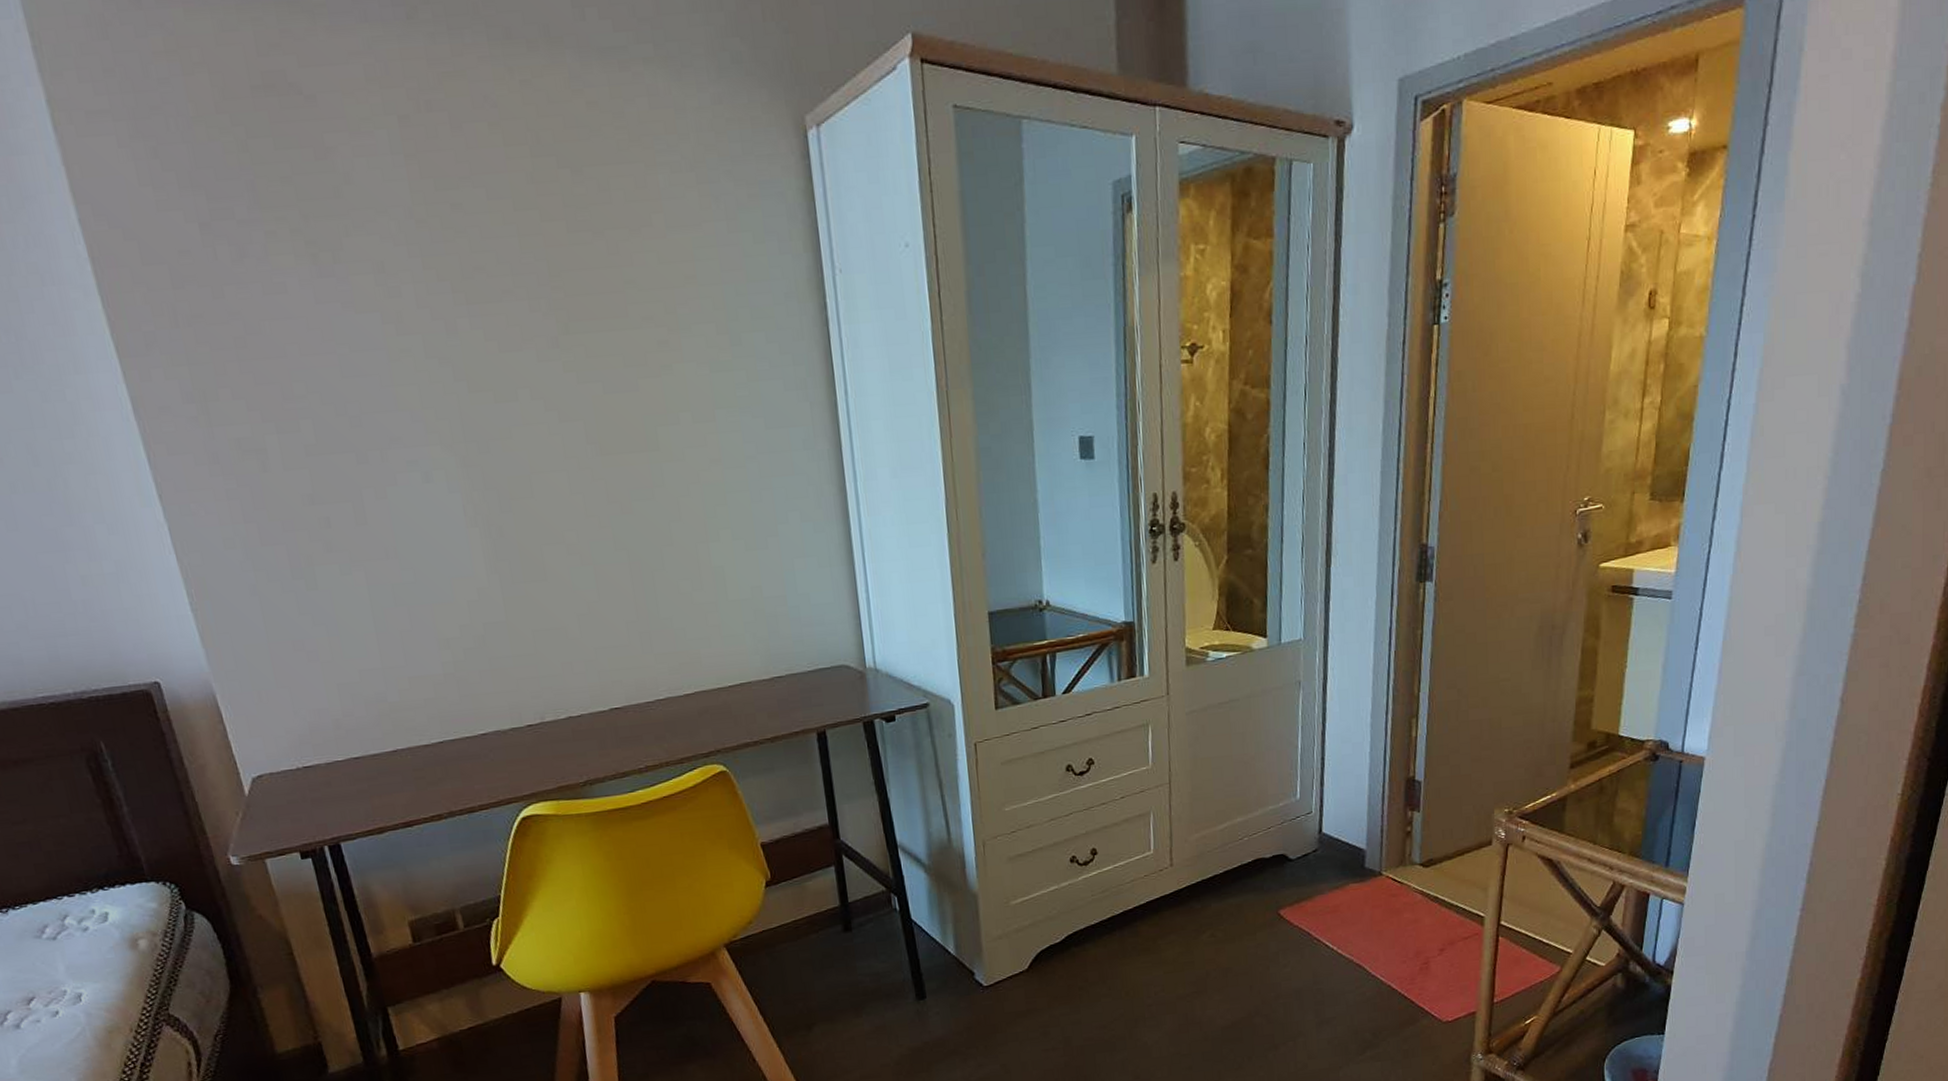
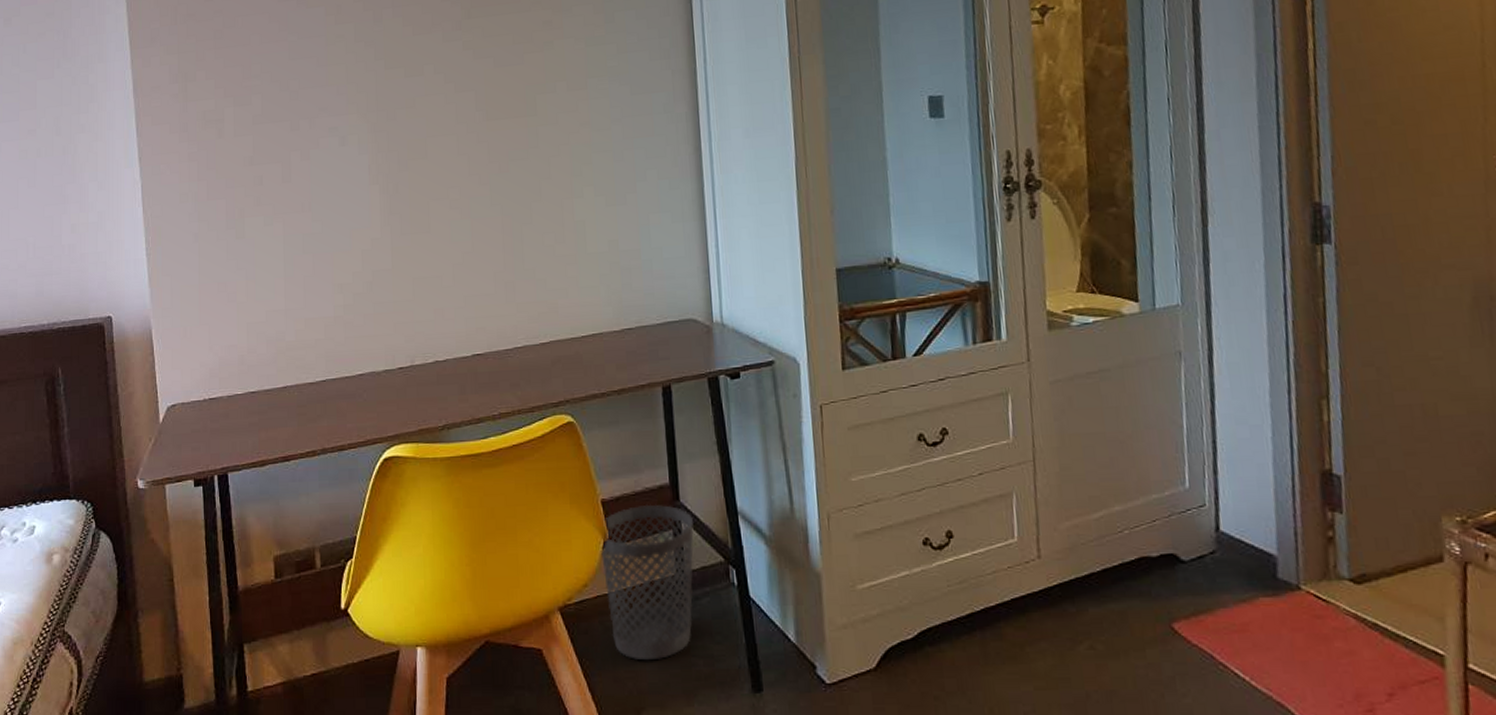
wastebasket: none [764,843,858,983] -> present [601,504,694,661]

